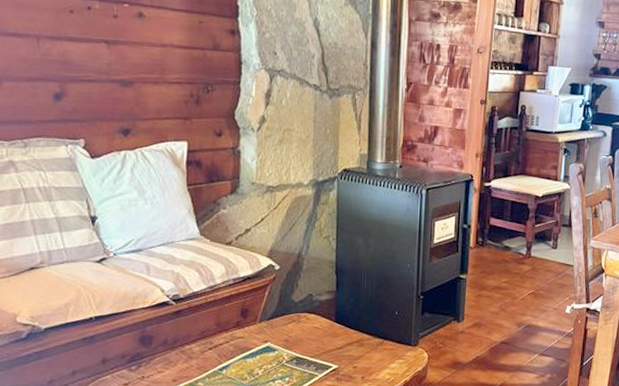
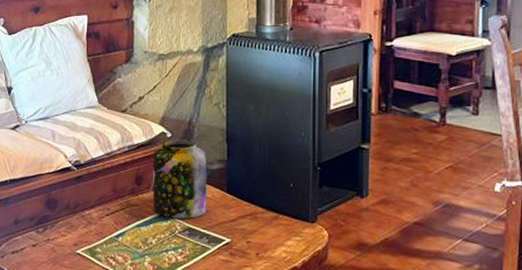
jar: none [259,270,316,349] -> present [152,138,207,219]

